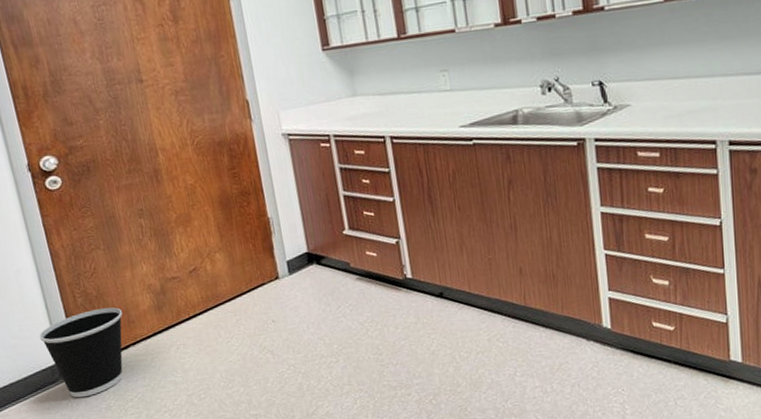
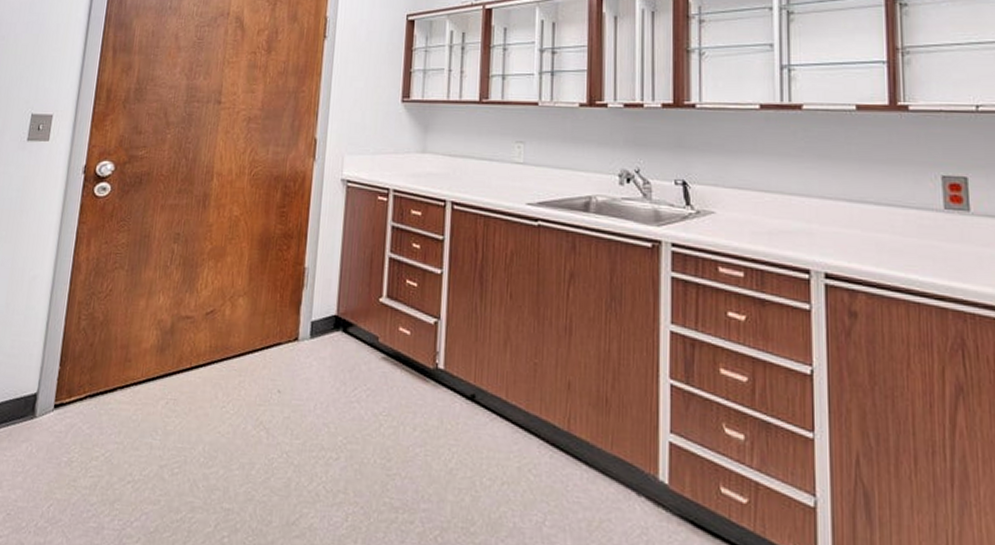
wastebasket: present [39,307,123,398] -> none [27,337,123,443]

